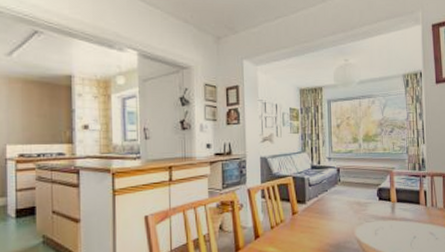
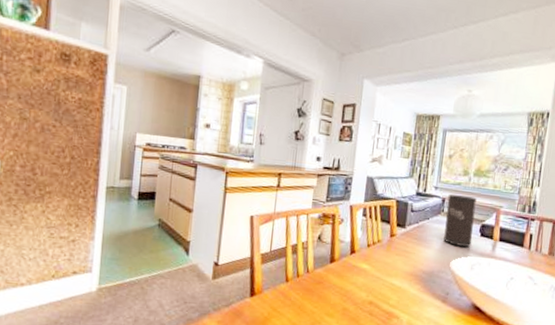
speaker: none [342,162,372,214] -> present [443,194,477,248]

